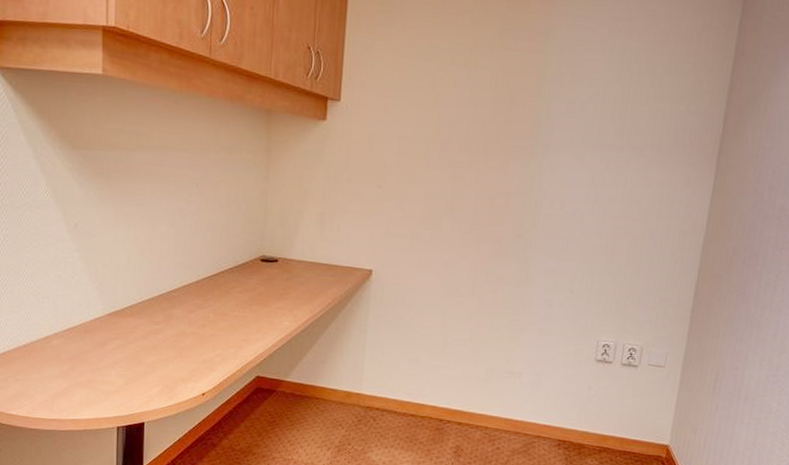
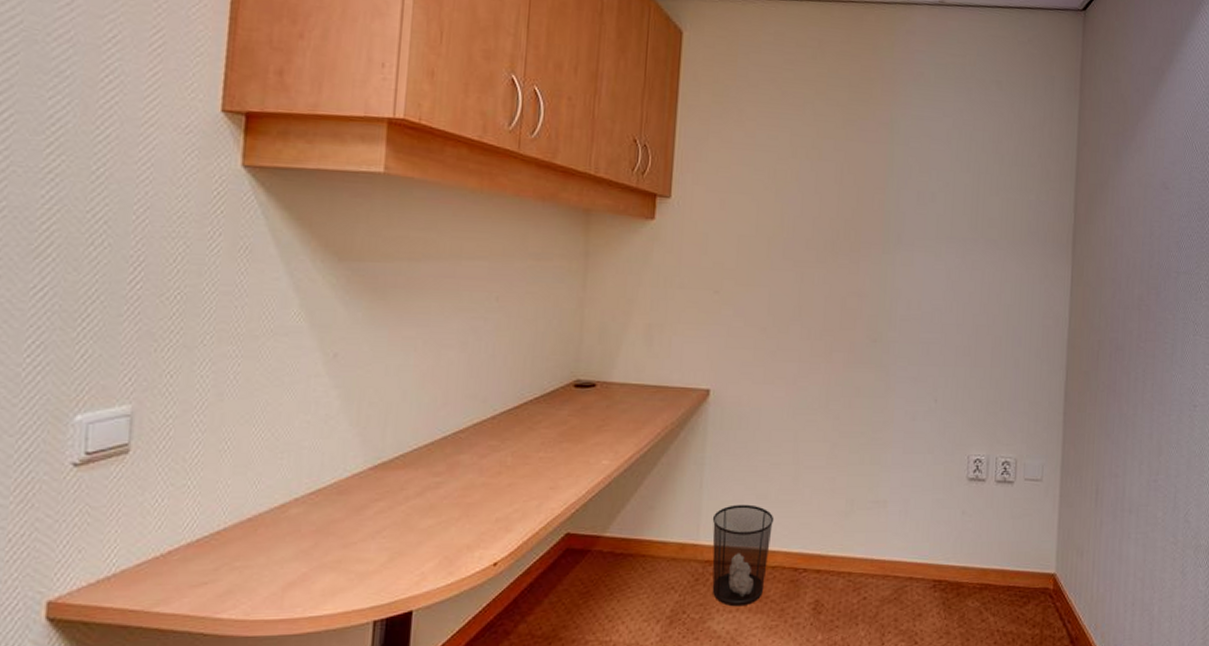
waste bin: none [372,365,424,444] -> present [712,504,774,607]

